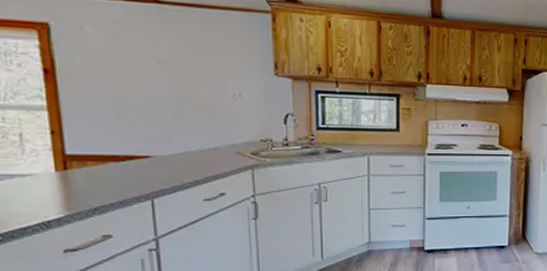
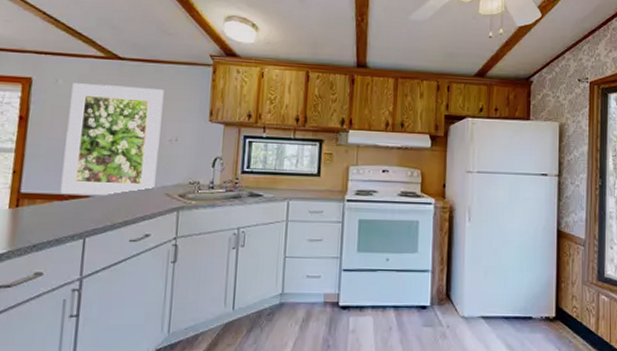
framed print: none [103,30,223,155] -> present [60,83,165,195]

